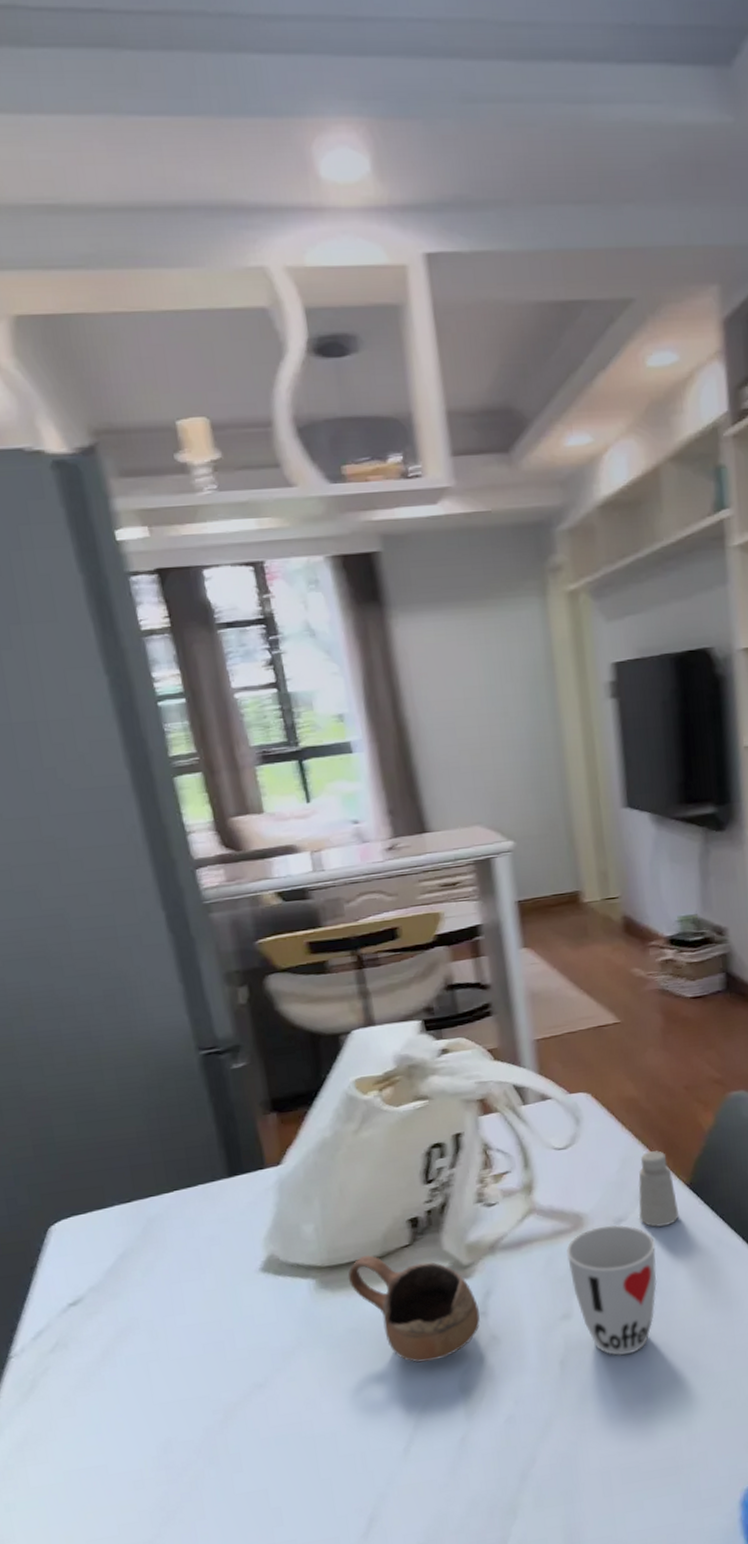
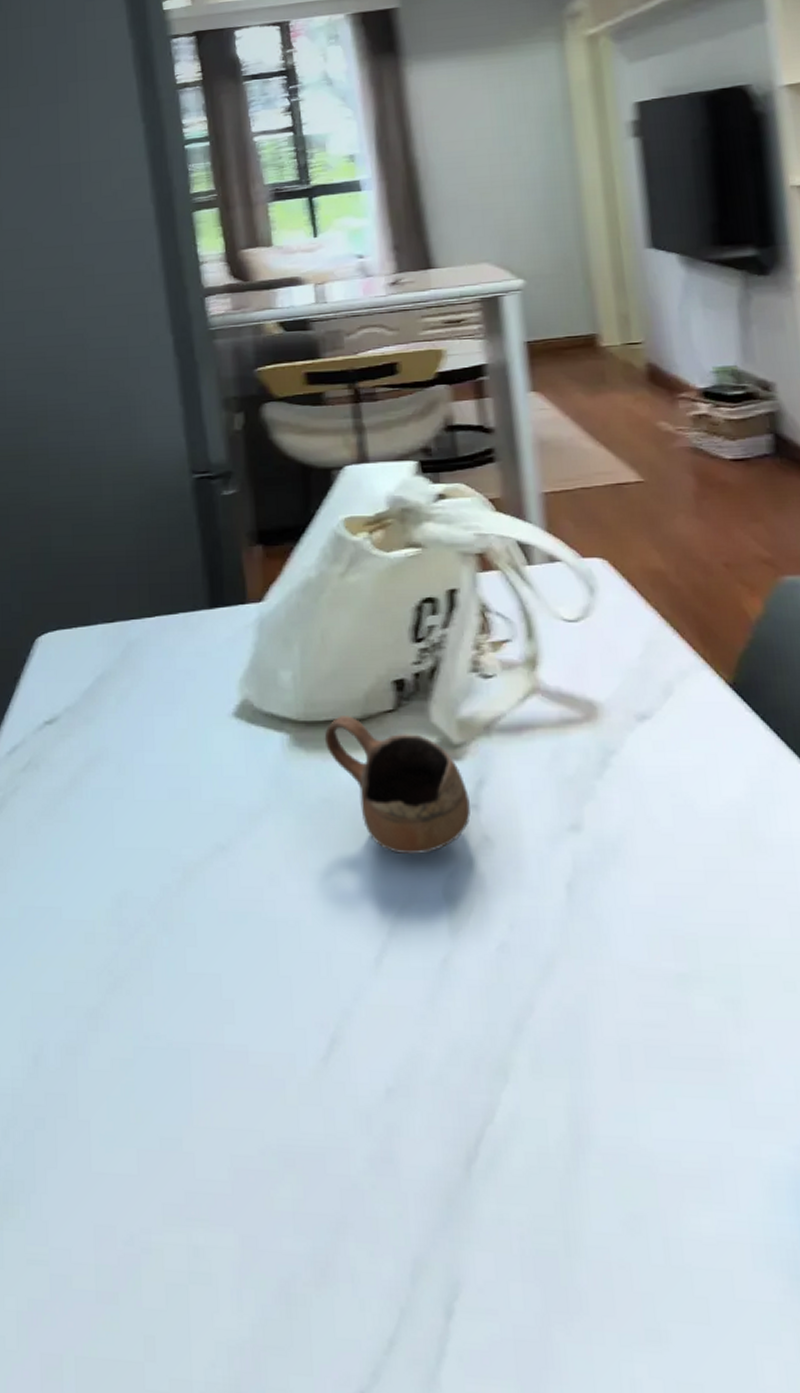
cup: present [566,1225,657,1356] -> none [576,721,692,892]
saltshaker: present [638,1151,679,1227] -> none [666,637,719,732]

